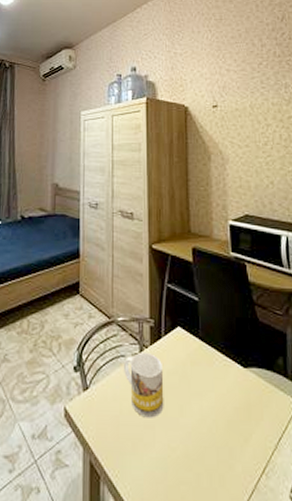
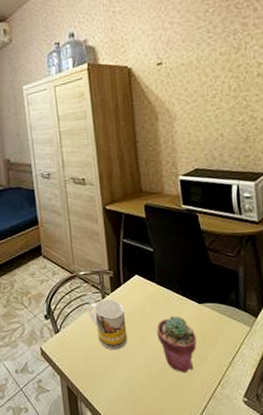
potted succulent: none [197,380,240,455] -> present [156,316,197,373]

